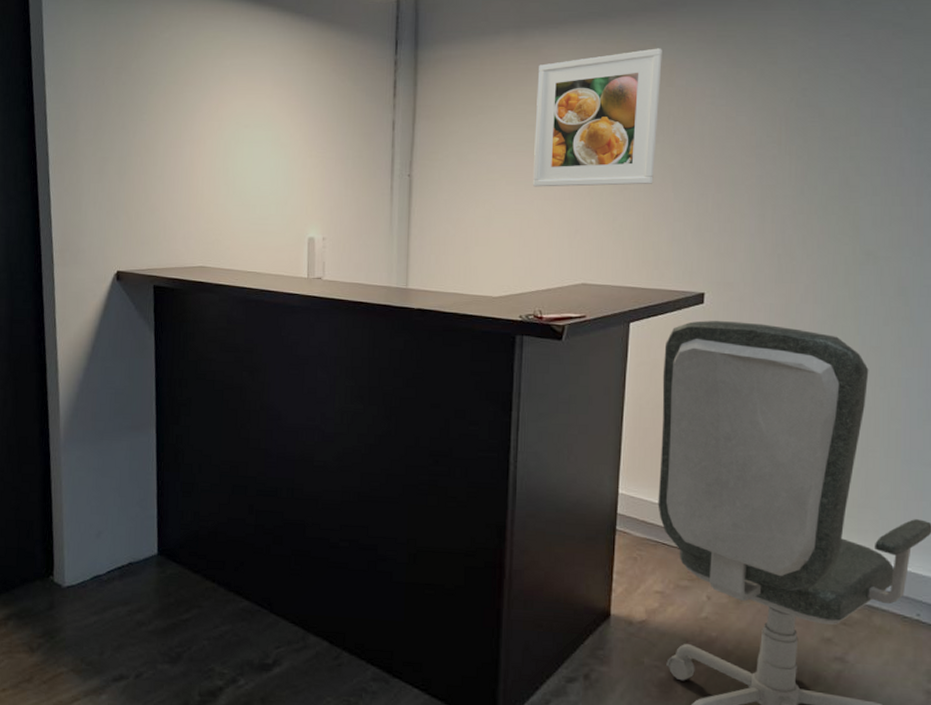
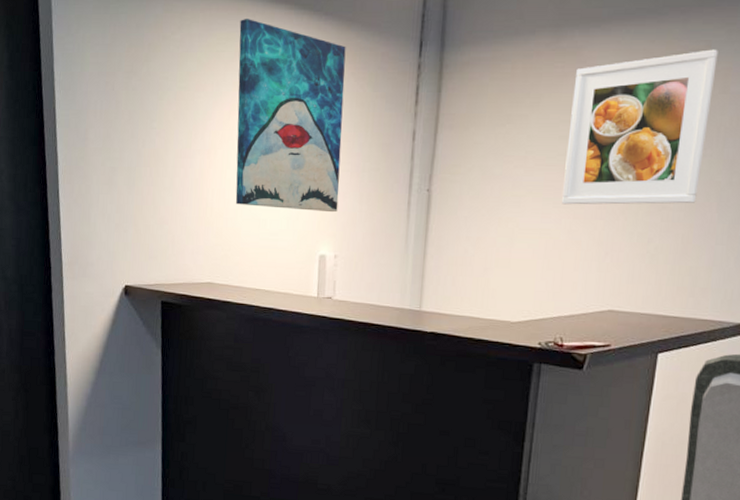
wall art: none [225,19,327,198] -> present [235,19,346,213]

